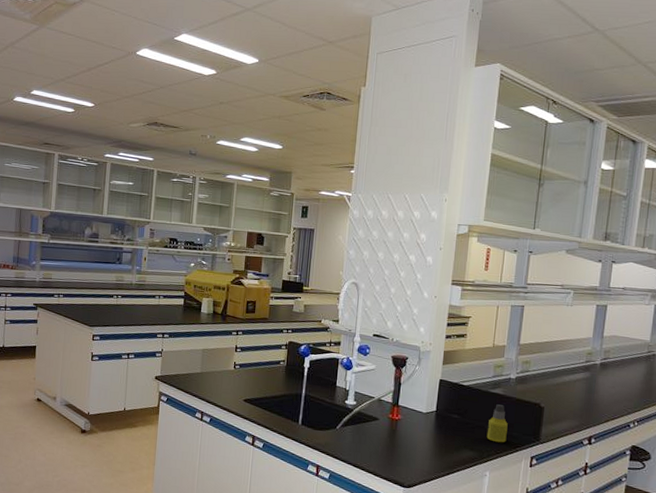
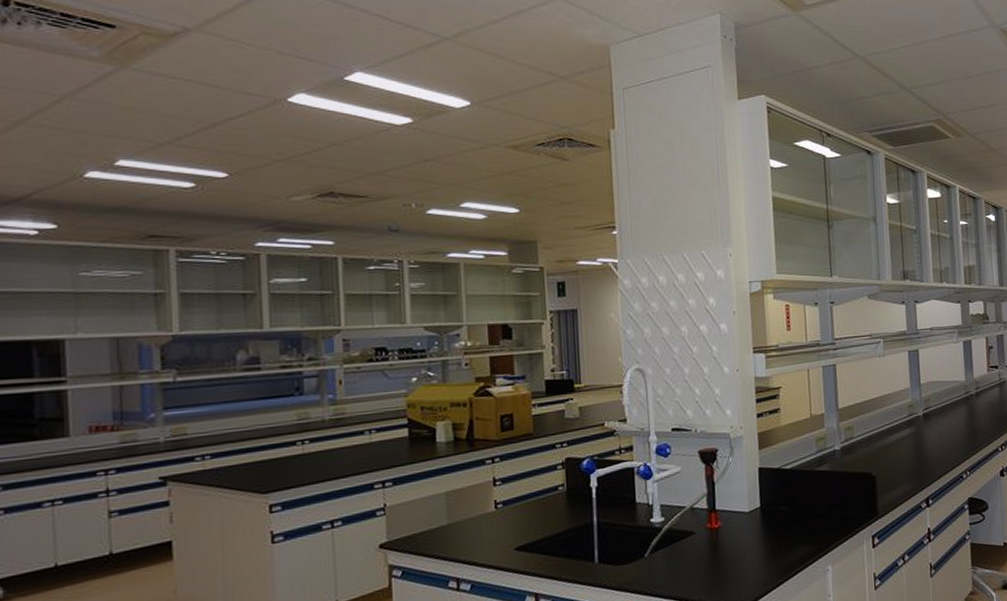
bottle: present [486,404,508,443] -> none [821,483,843,529]

